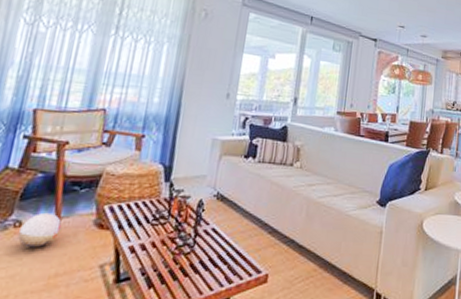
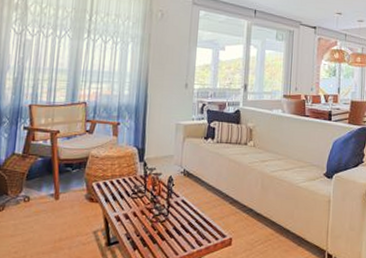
ball: present [18,212,63,248] -> none [28,189,61,218]

